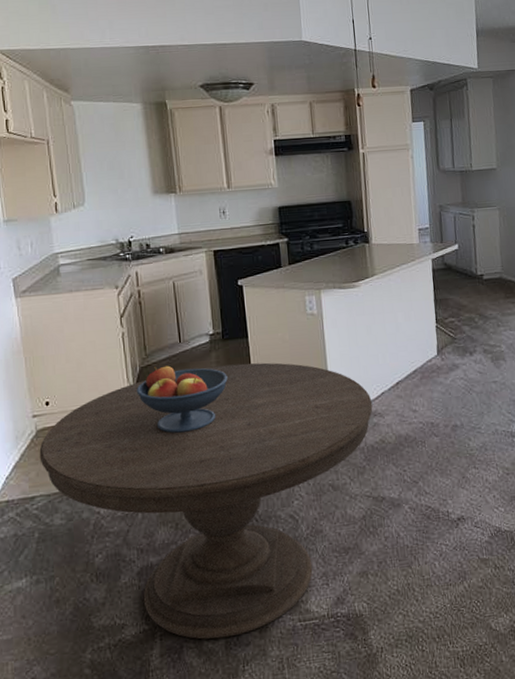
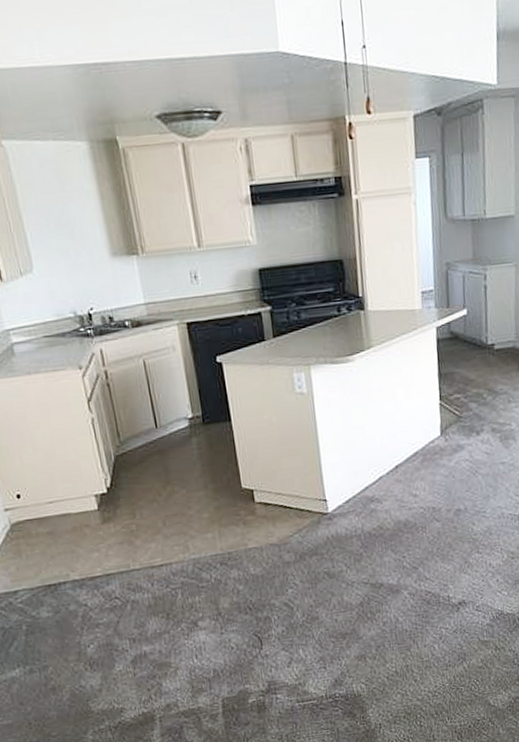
dining table: present [39,362,373,639] -> none [16,447,370,720]
fruit bowl: present [136,365,228,433] -> none [113,453,212,524]

